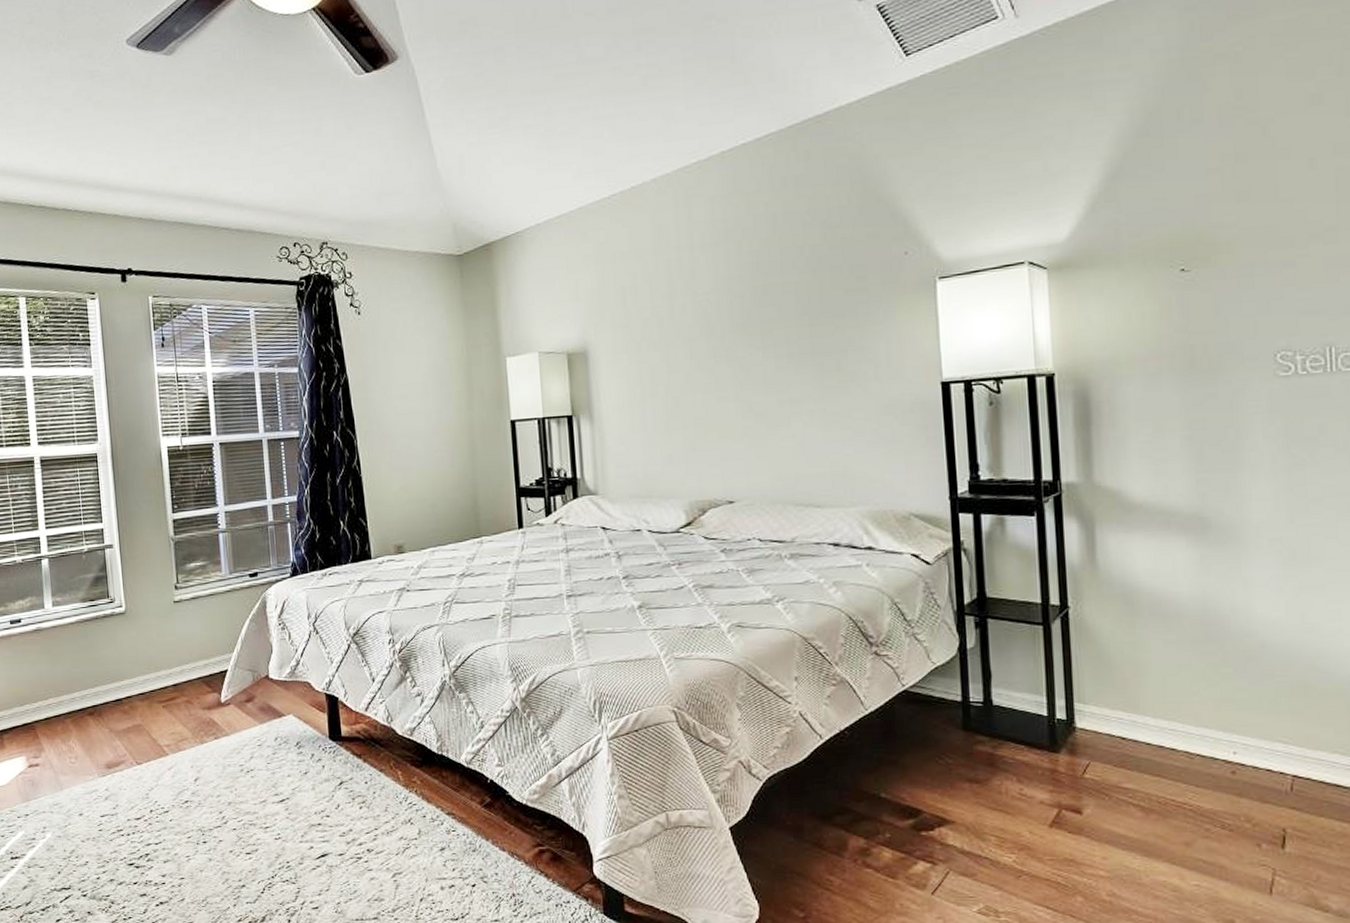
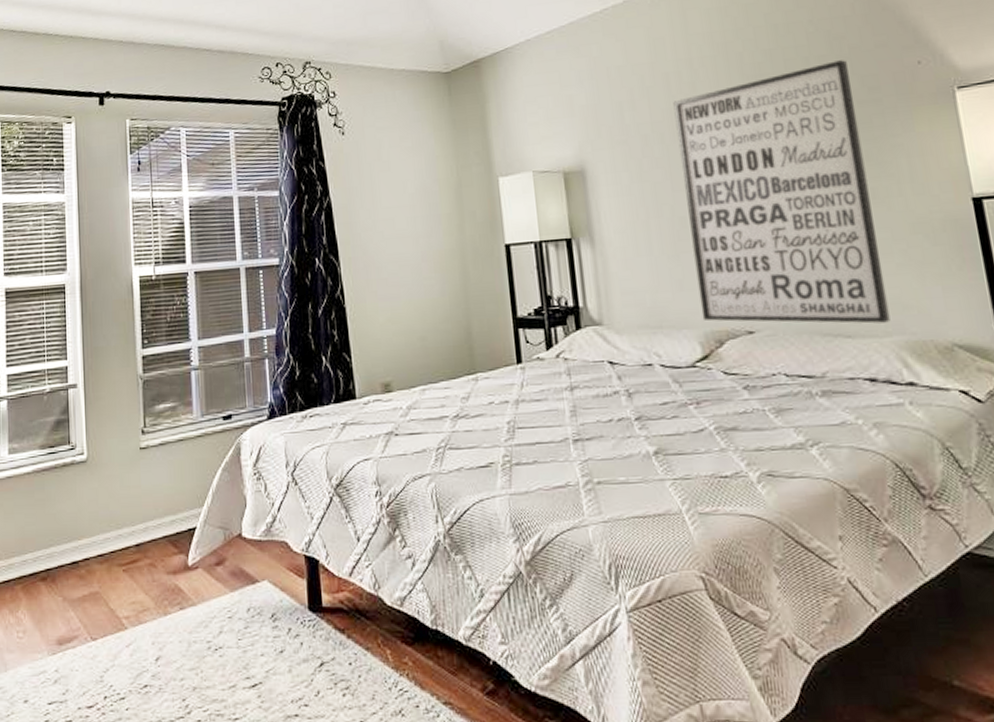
wall art: none [673,249,857,495] -> present [673,60,890,324]

